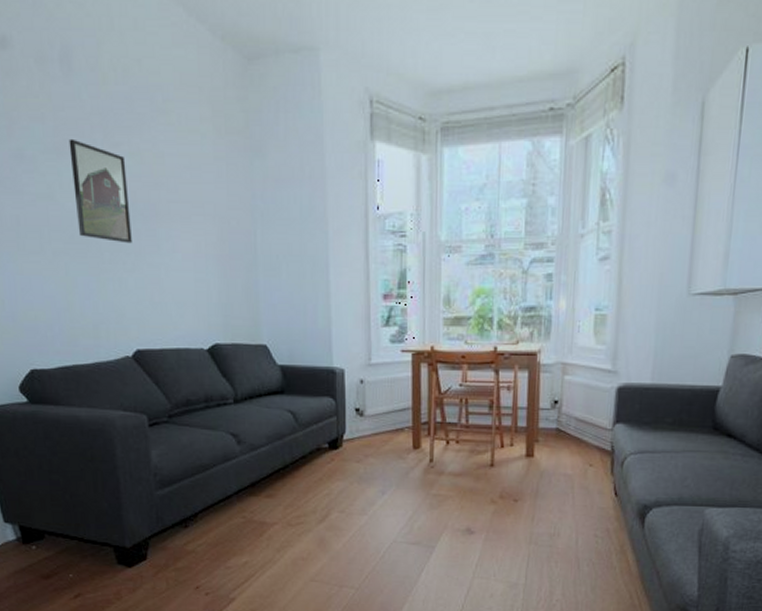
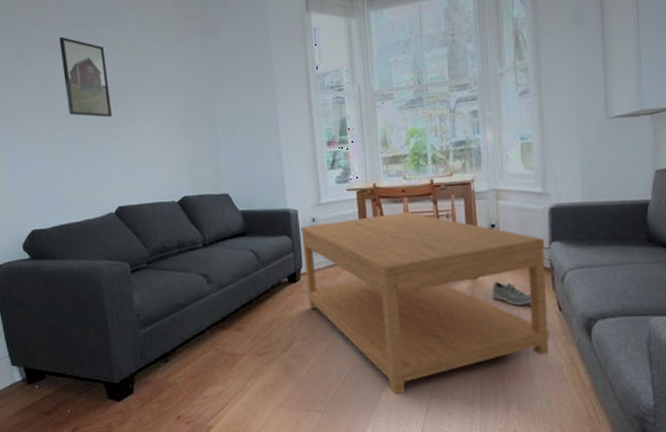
coffee table: none [347,381,609,574] -> present [301,212,550,395]
sneaker: none [547,461,588,488] -> present [491,281,532,306]

